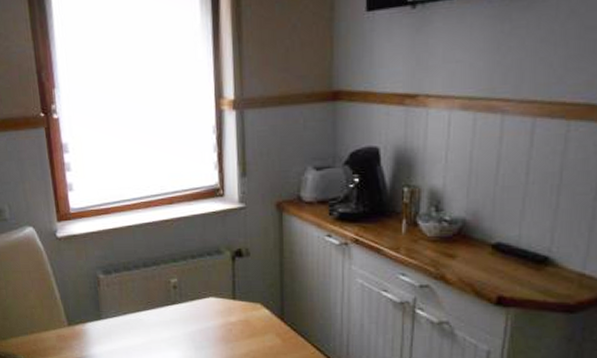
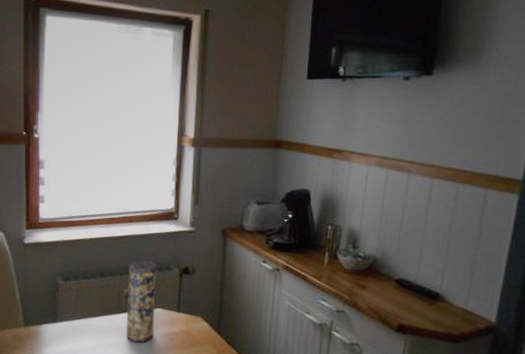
vase: none [174,245,209,336] -> present [126,260,157,343]

